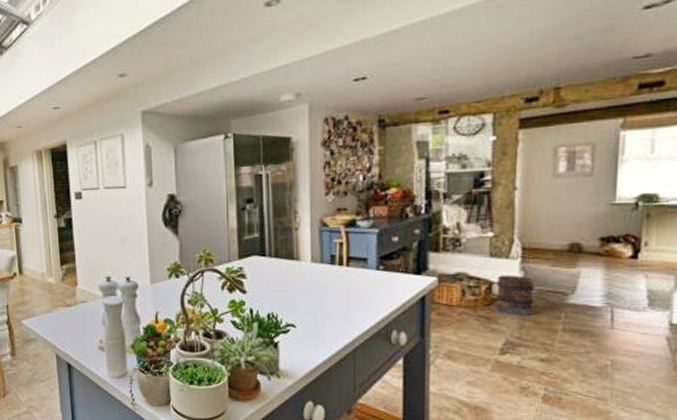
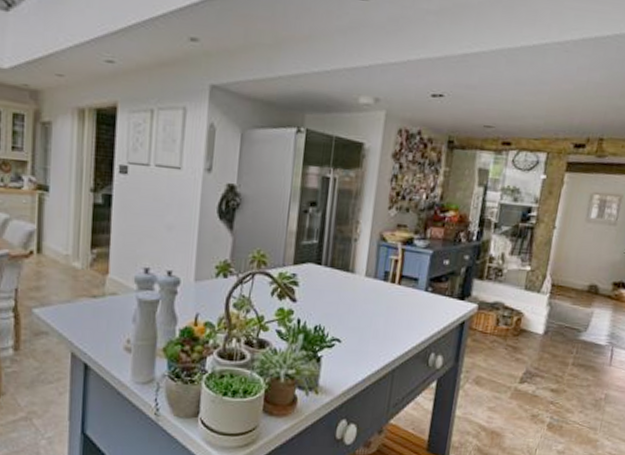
wooden barrel: present [488,274,535,316] -> none [518,308,557,349]

